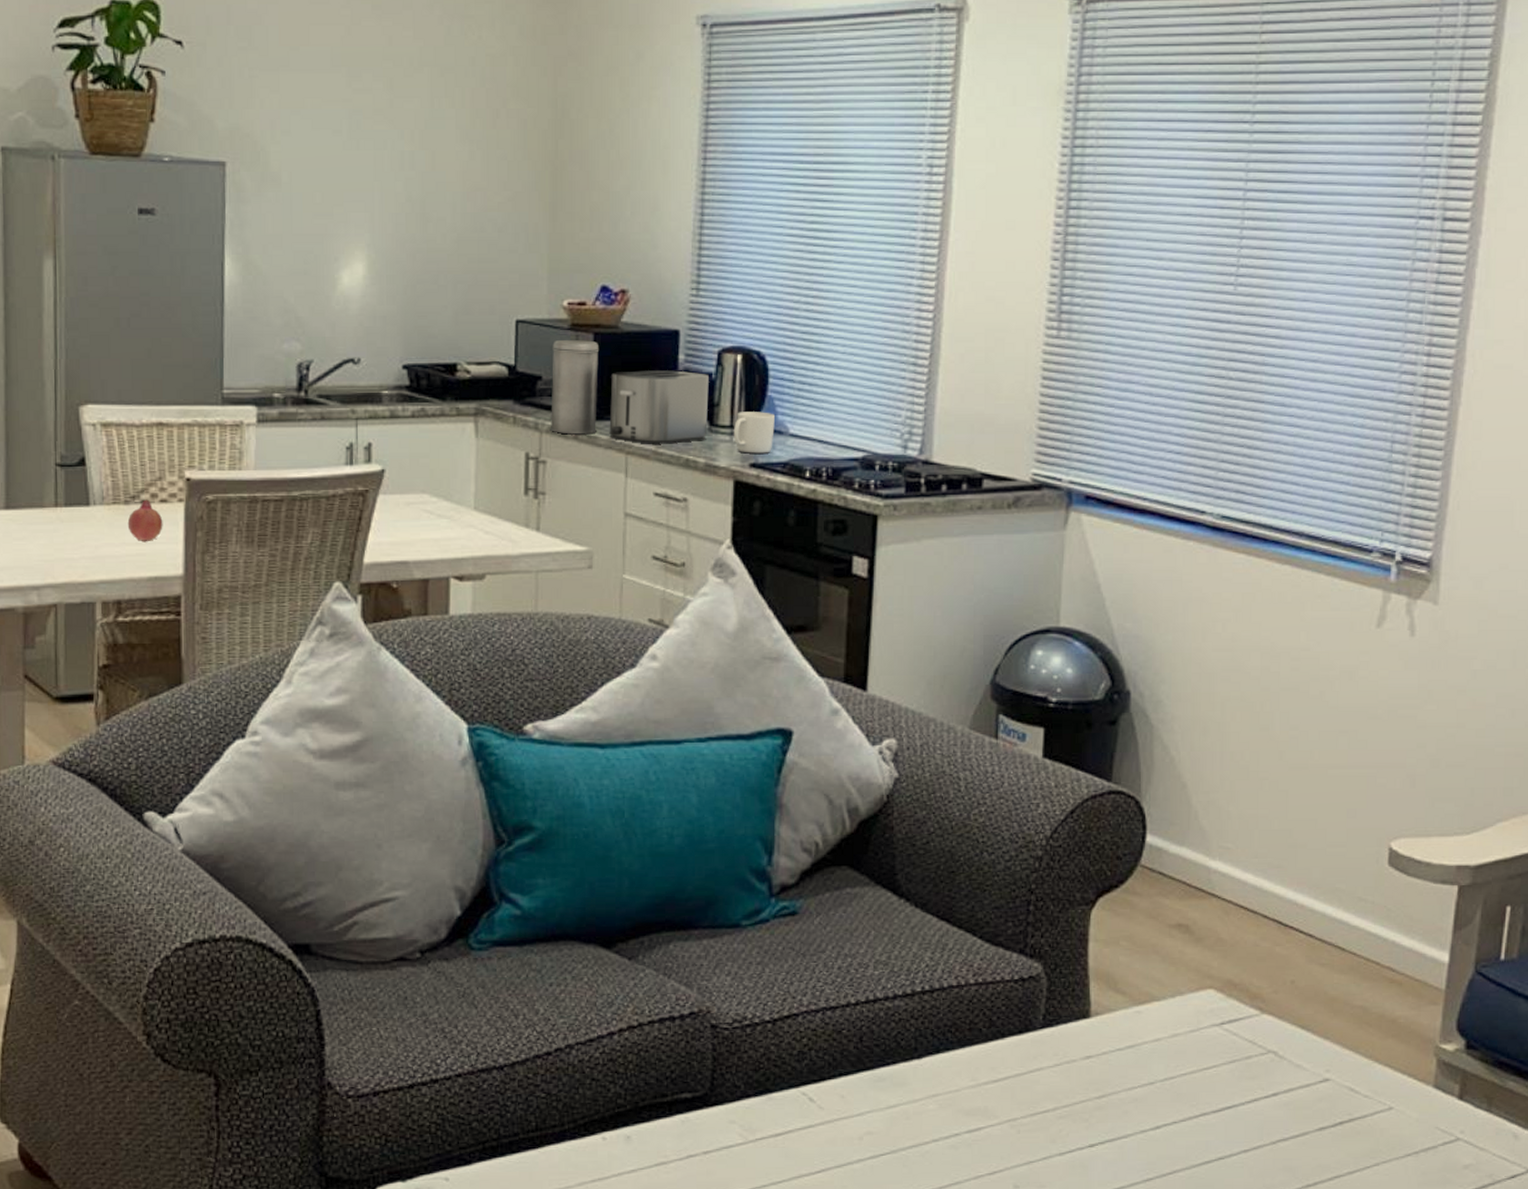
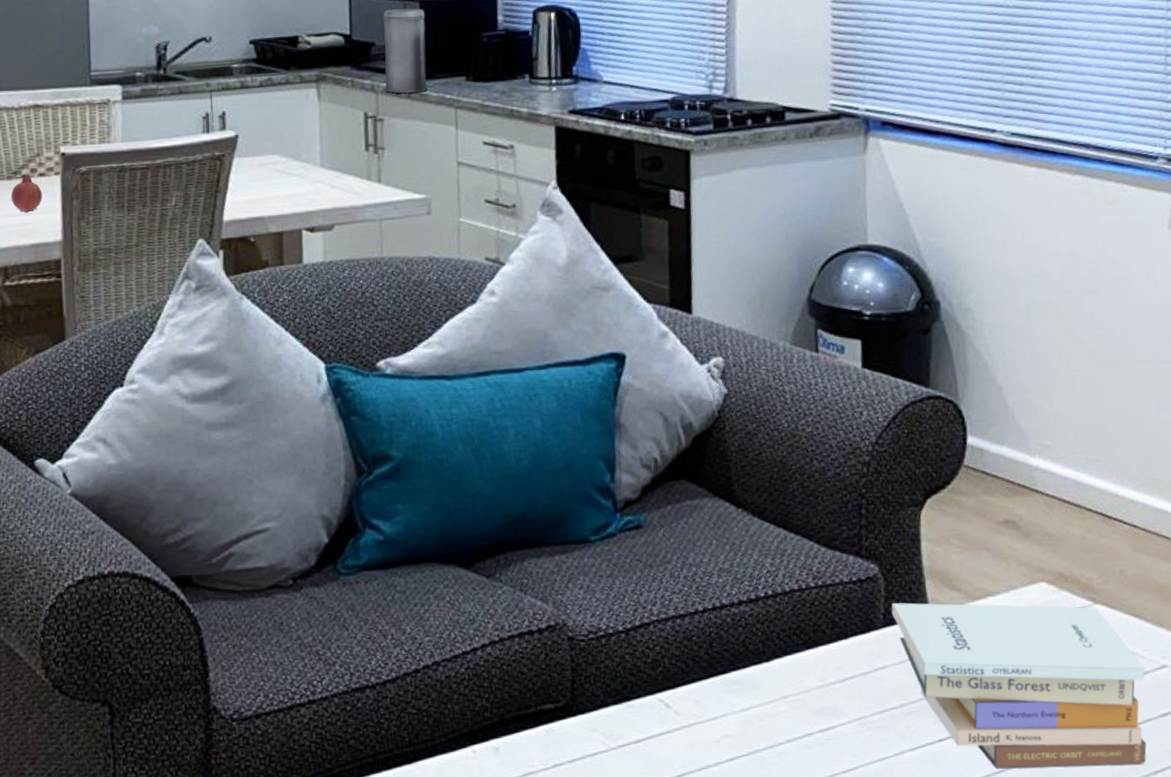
toaster: present [609,370,709,445] -> none [437,30,528,99]
mug: present [733,412,775,454] -> none [551,63,589,102]
books: none [1052,1003,1307,1177] -> present [891,602,1147,769]

